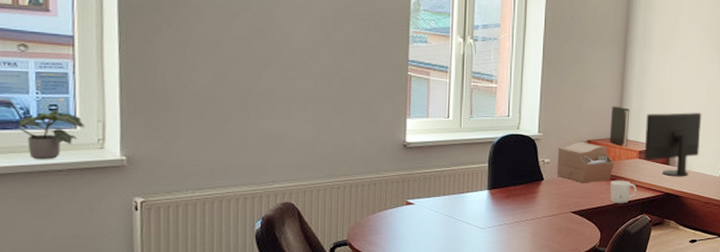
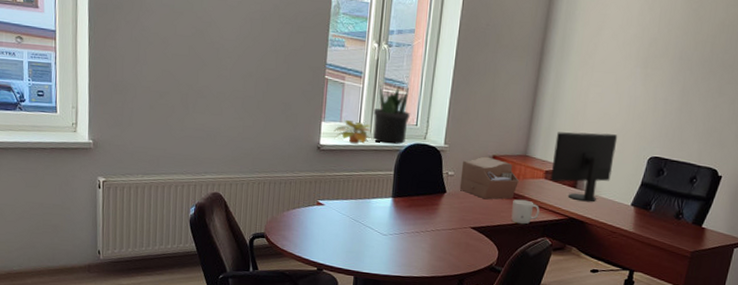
potted plant: present [16,109,85,160] -> none [15,94,63,139]
plant: none [420,115,462,139] -> present [333,119,372,144]
planter: none [462,76,501,137] -> present [373,82,410,145]
binder: present [609,106,630,146] -> none [515,121,540,164]

